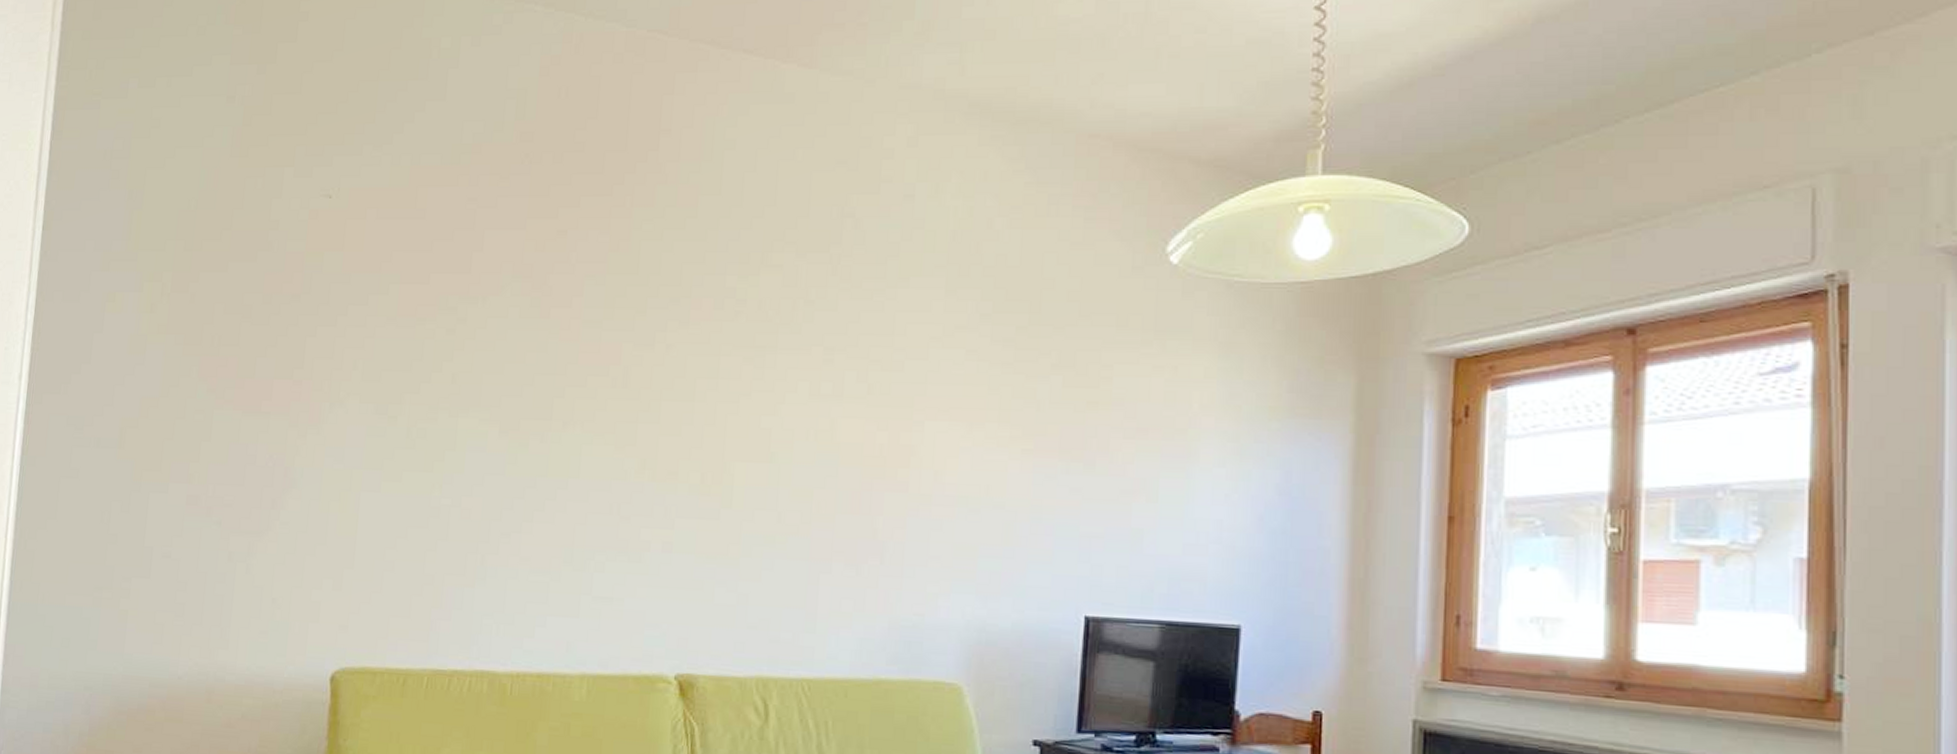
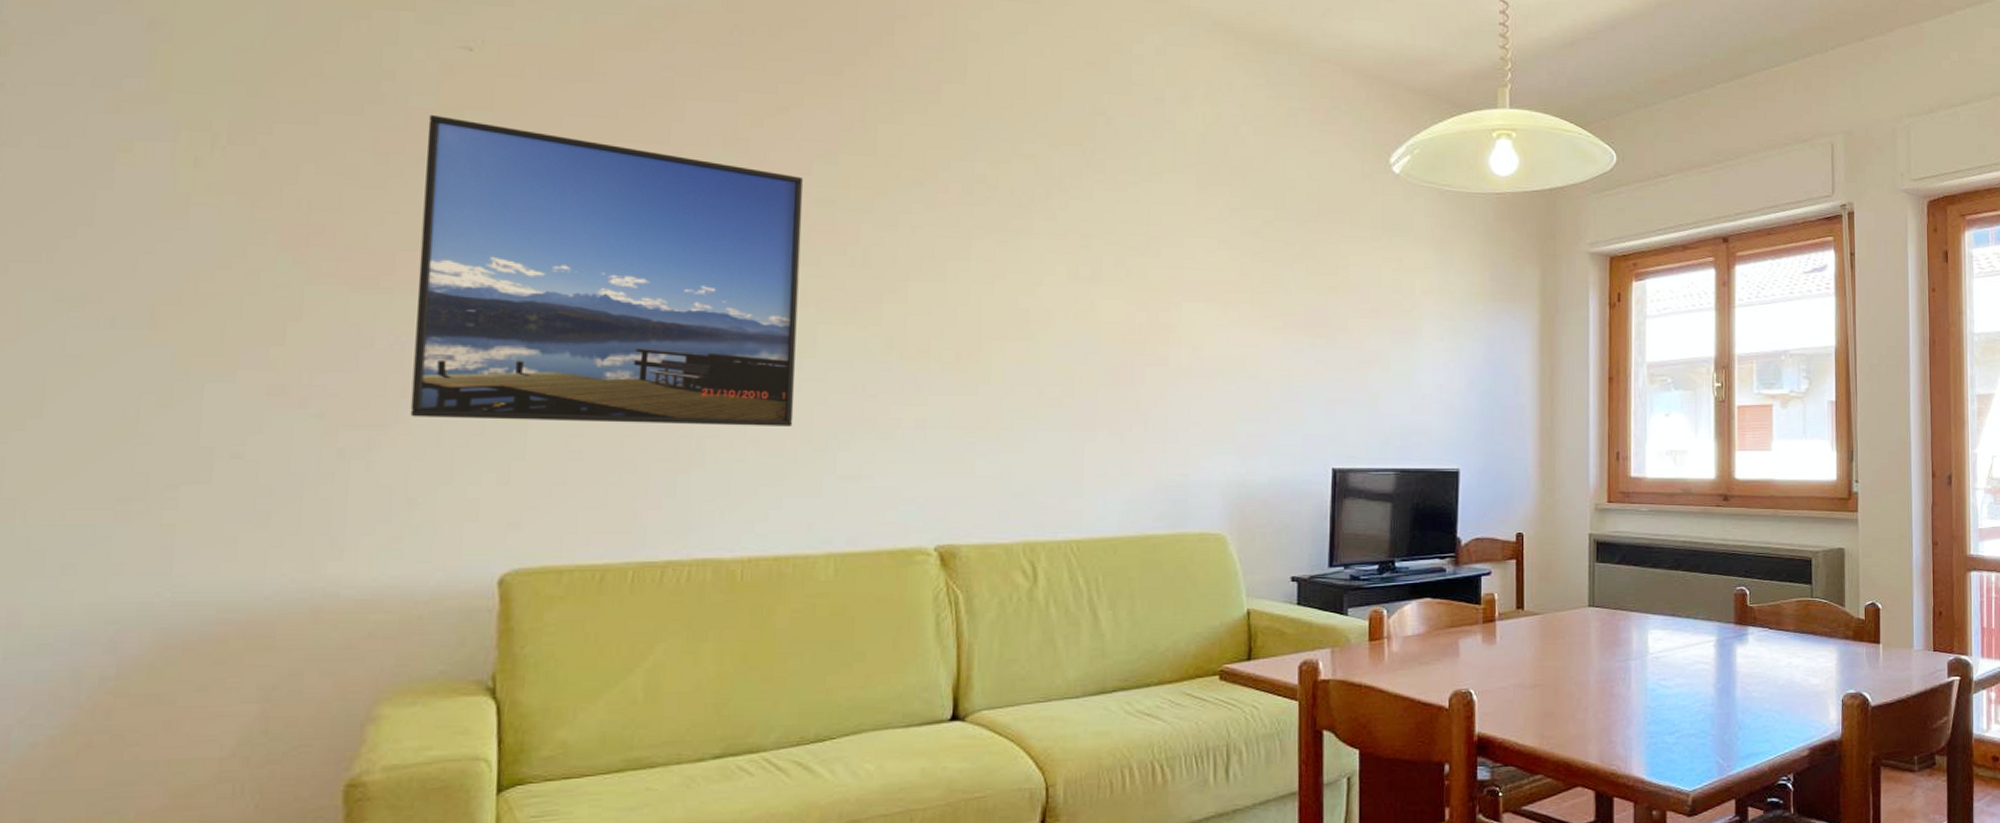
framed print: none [277,257,576,546] -> present [410,114,804,426]

